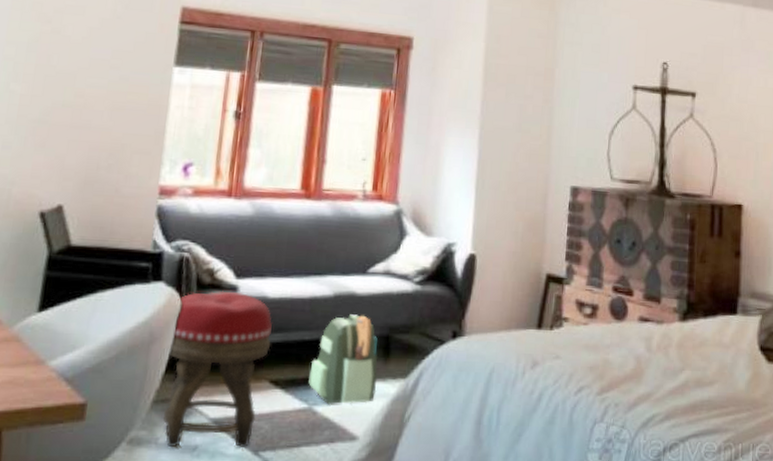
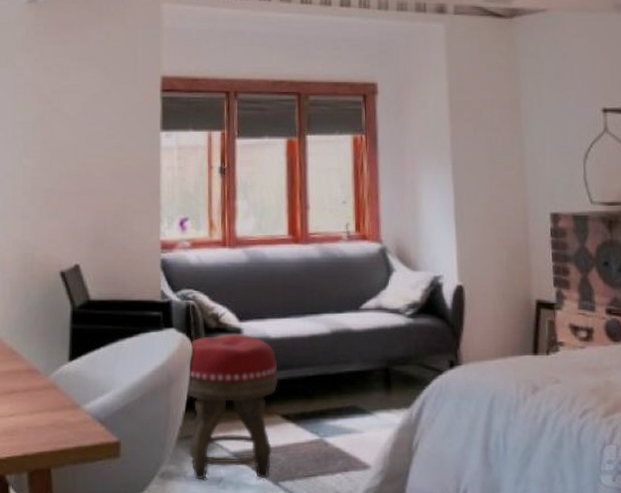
backpack: present [308,314,378,404] -> none [317,349,382,435]

